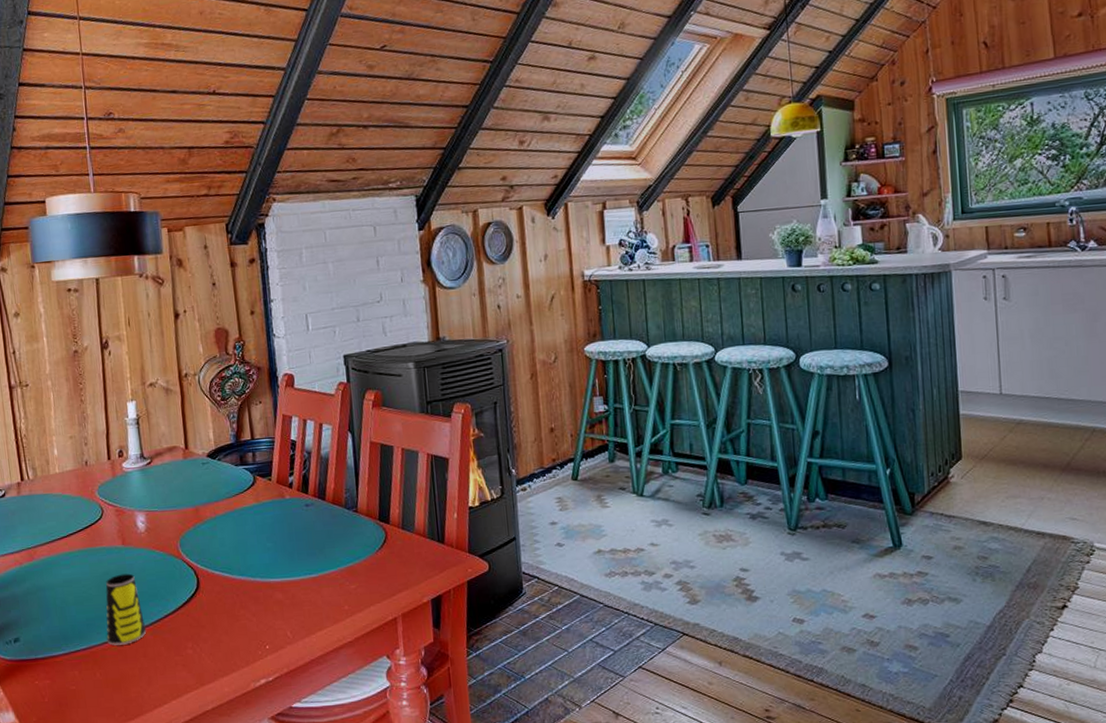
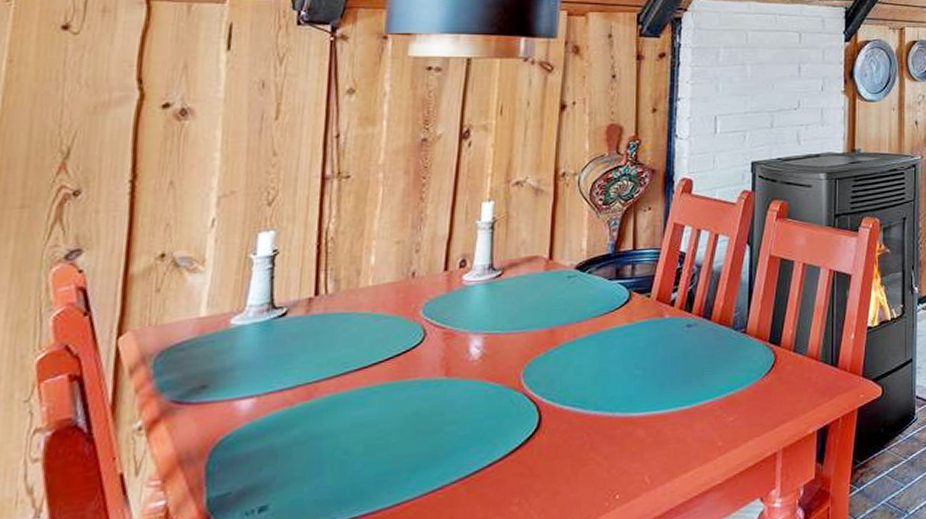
cup: present [105,573,146,645] -> none [400,412,459,508]

